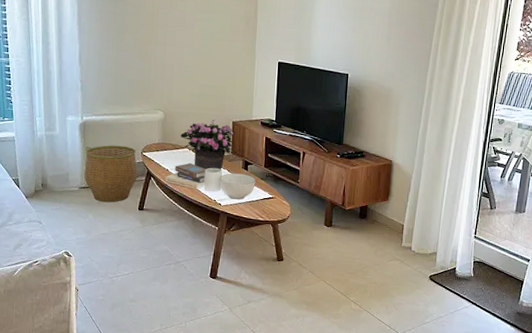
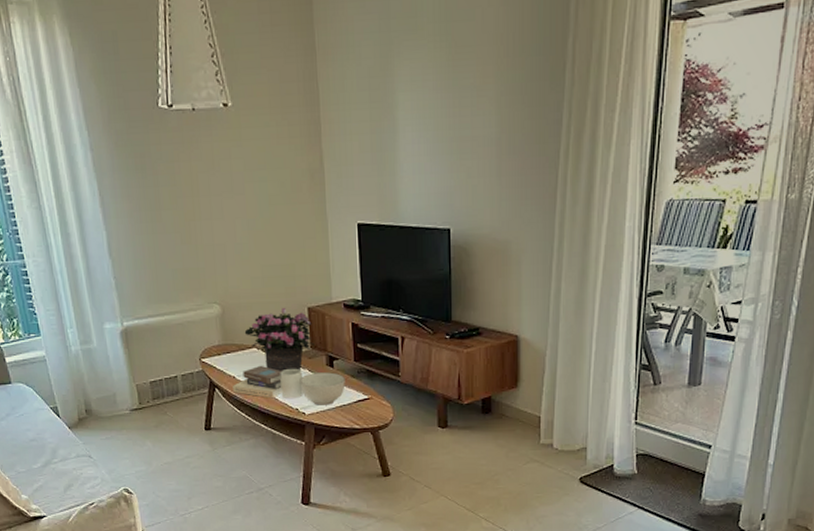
basket: present [84,145,138,203] -> none [131,352,199,425]

